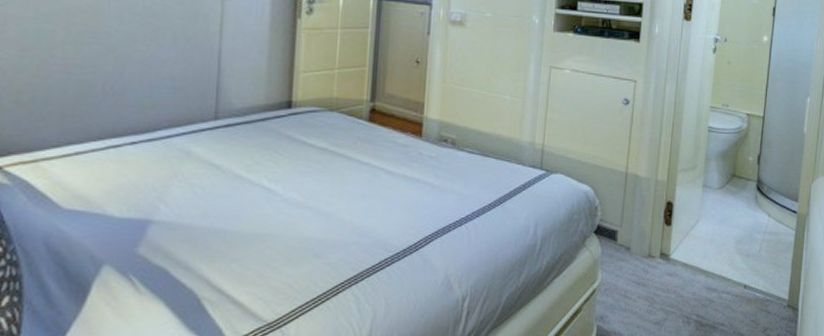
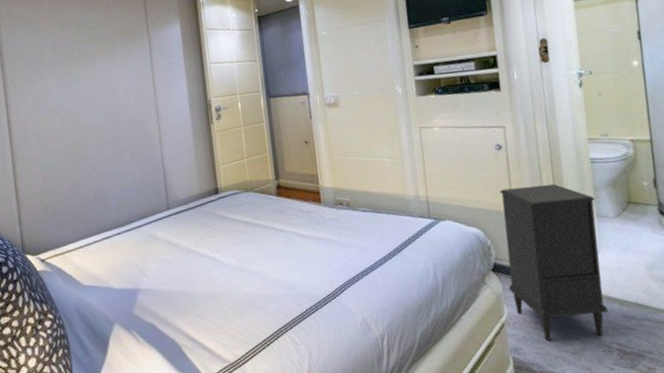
nightstand: none [607,147,705,310] -> present [499,183,608,341]

